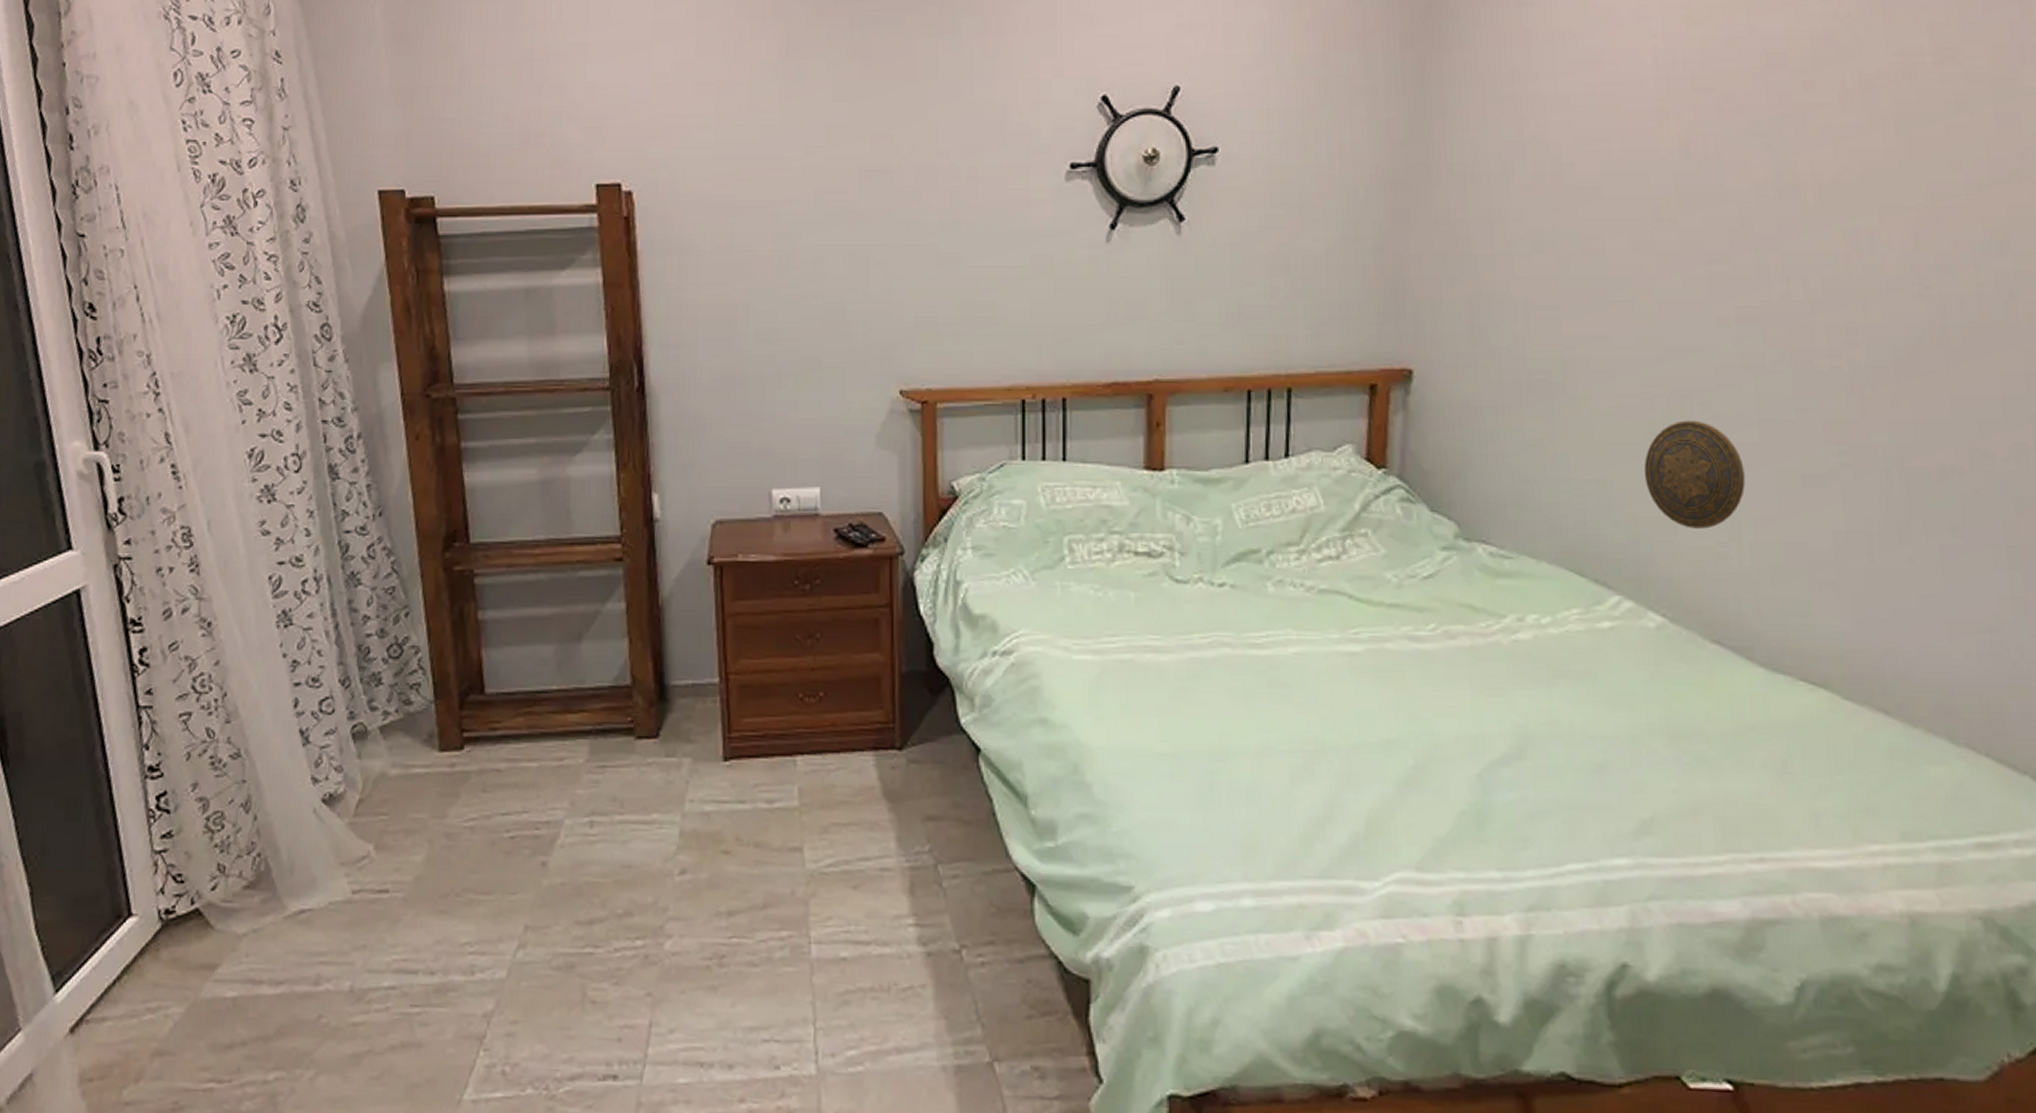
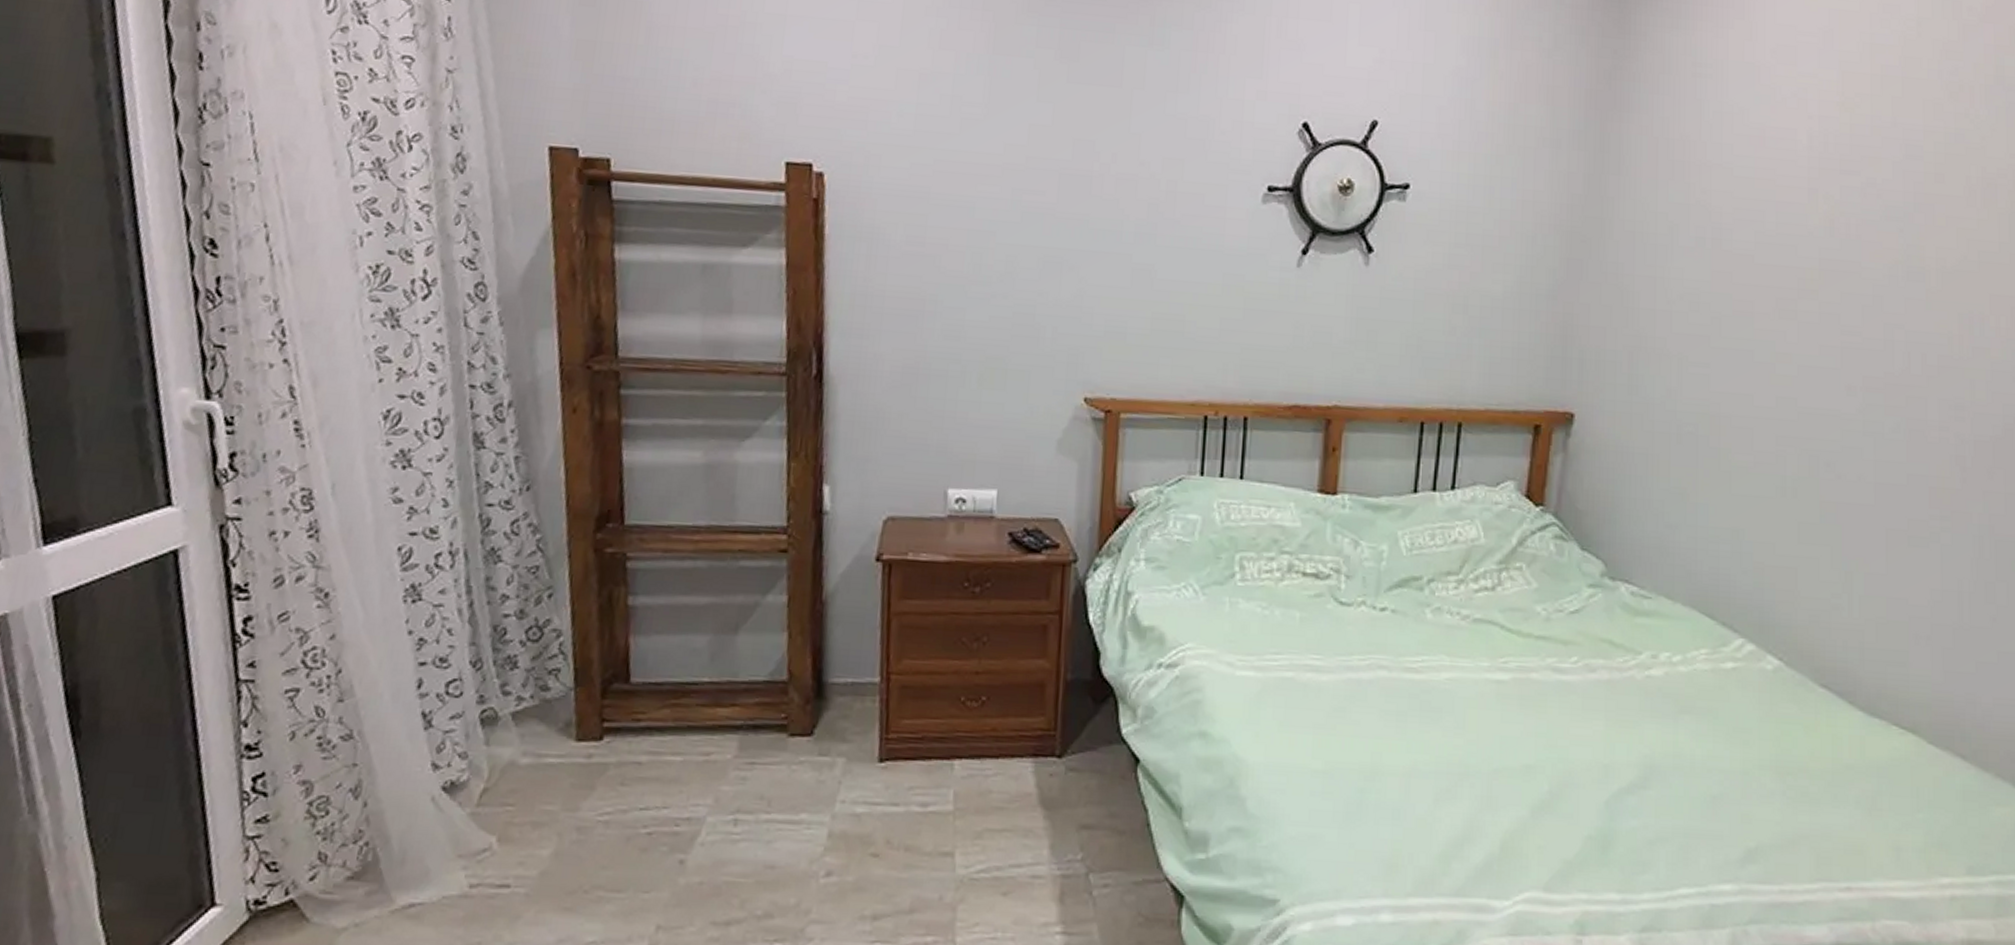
decorative plate: present [1643,420,1746,529] -> none [1773,478,1860,581]

